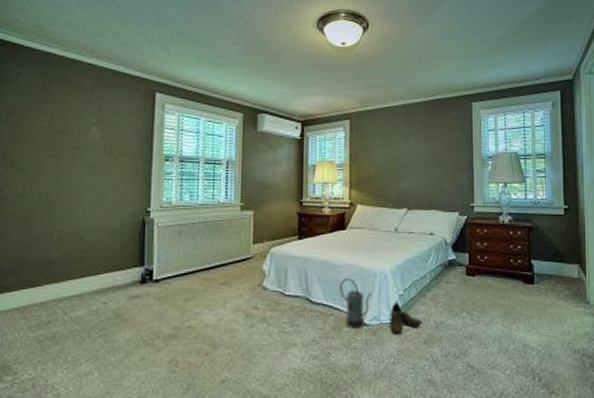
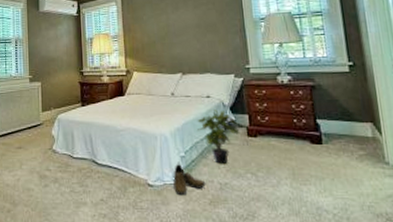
watering can: present [339,278,372,328] -> none [122,141,154,189]
potted plant: none [418,247,460,303] -> present [197,110,240,164]

